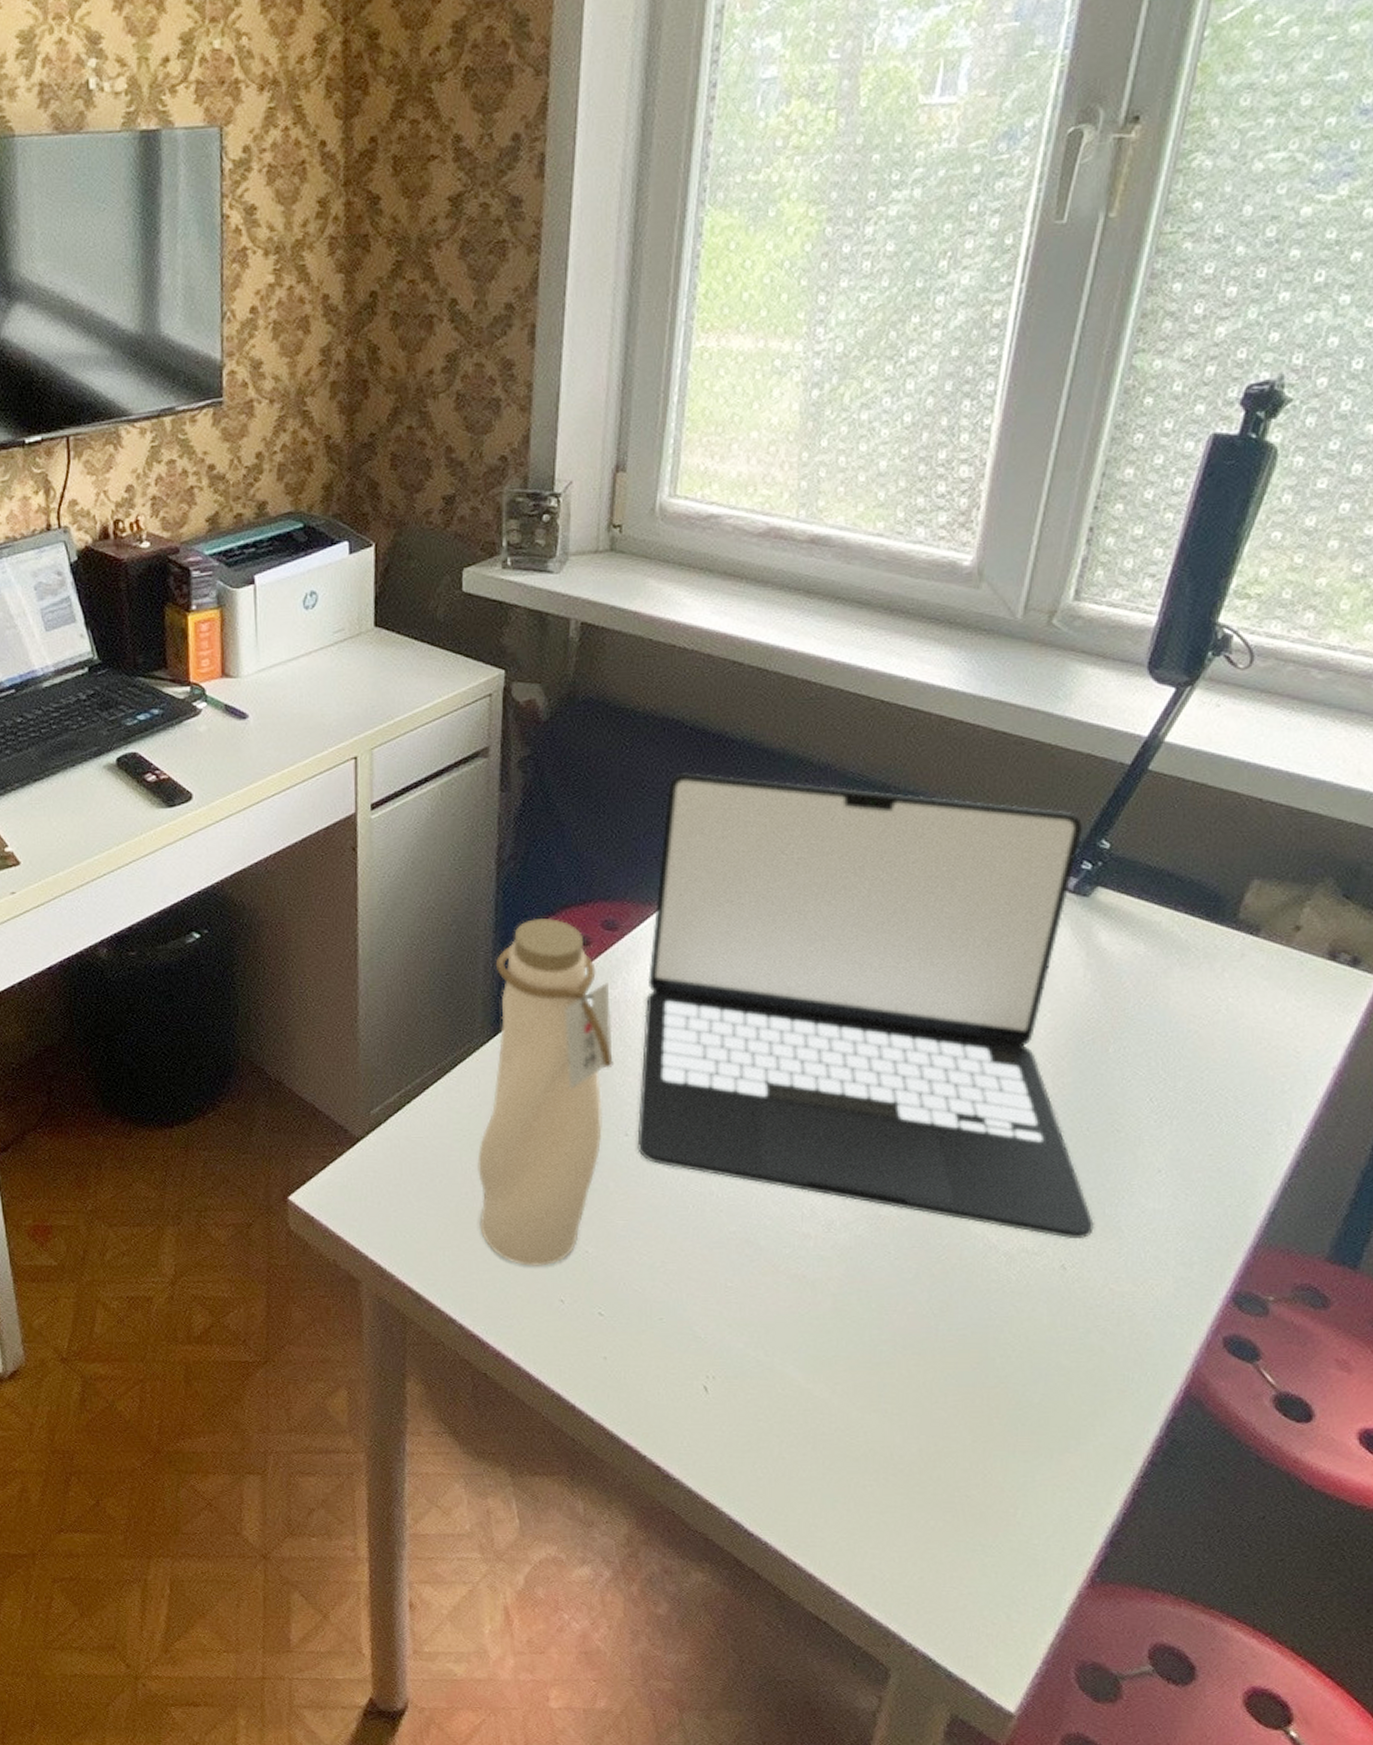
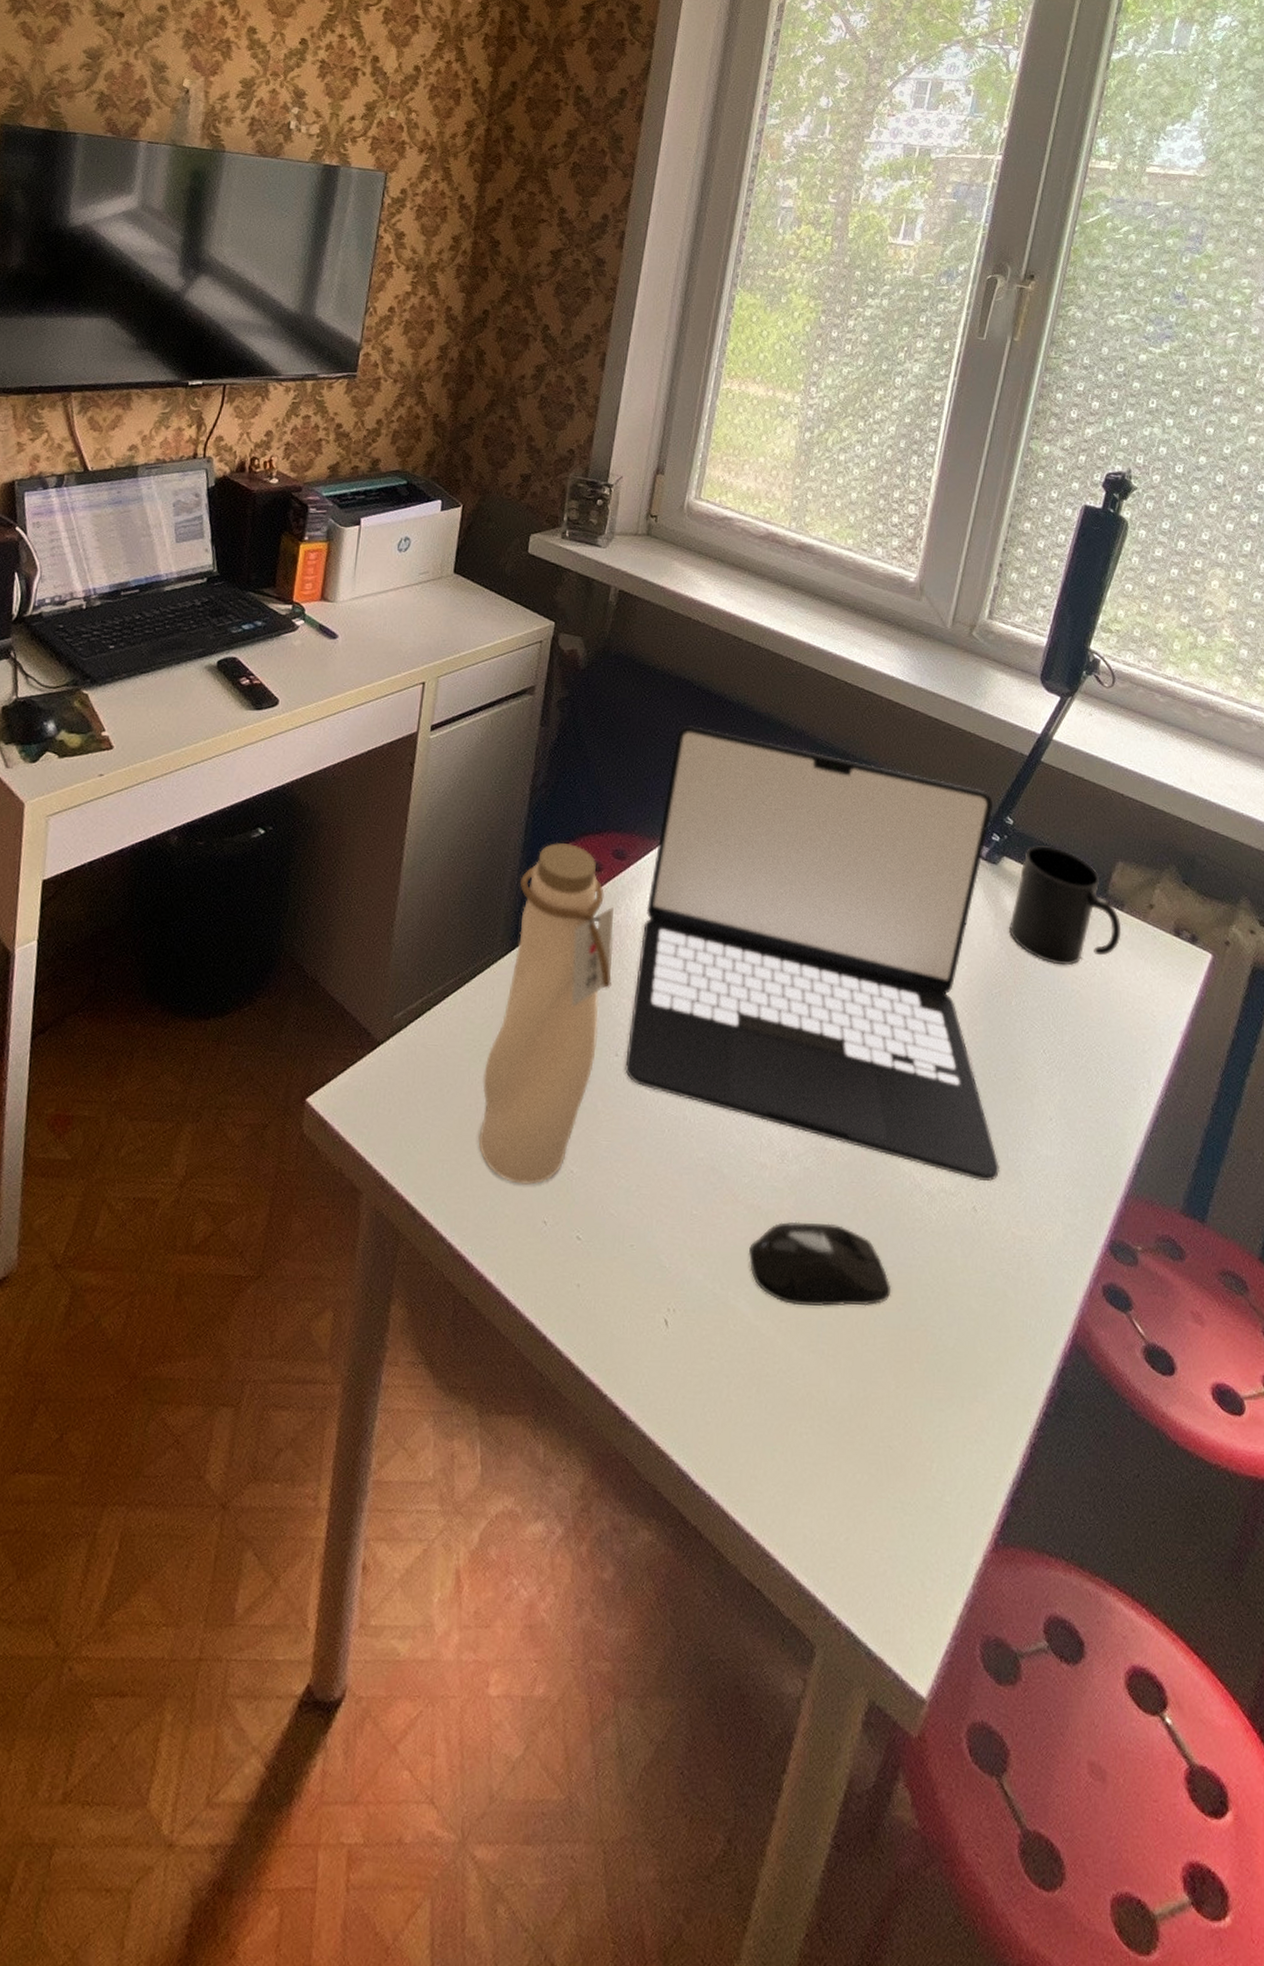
computer mouse: none [794,1288,964,1368] -> present [748,1221,892,1306]
mug: none [1105,869,1256,1004] -> present [1009,845,1122,966]

